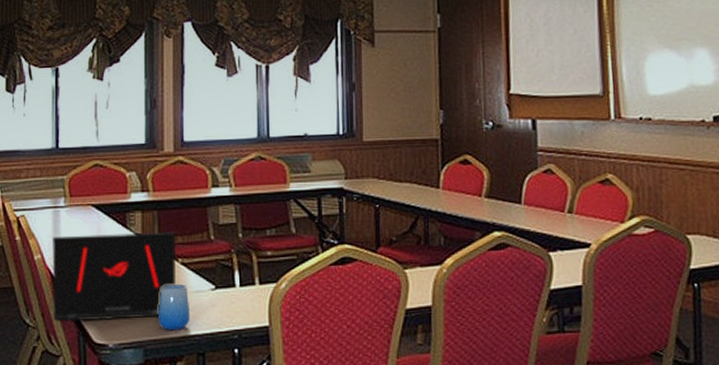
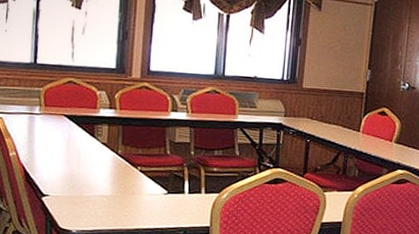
laptop: present [52,232,176,322] -> none [24,139,137,212]
cup: present [157,283,191,331] -> none [116,186,145,224]

